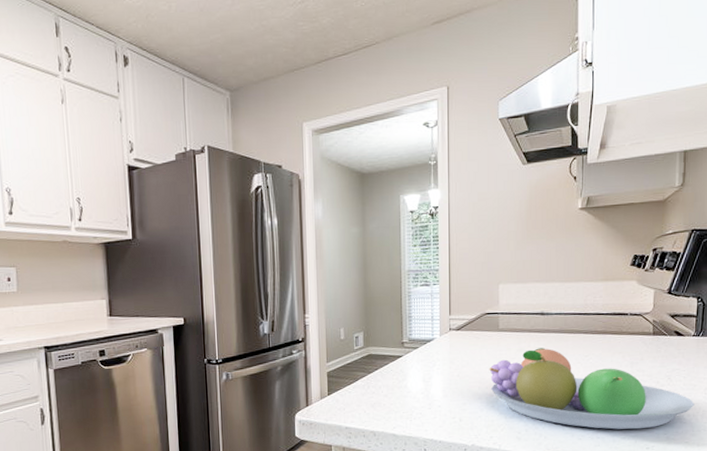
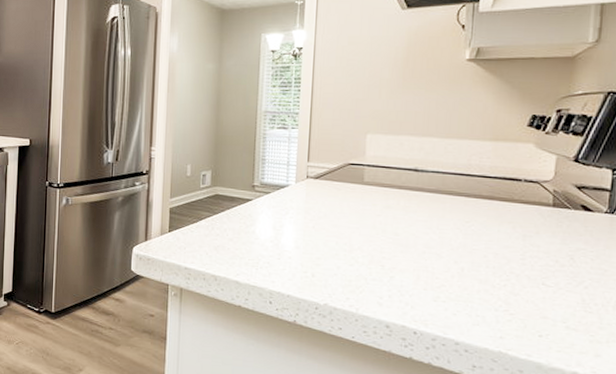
fruit bowl: present [489,348,695,430] -> none [349,207,604,313]

